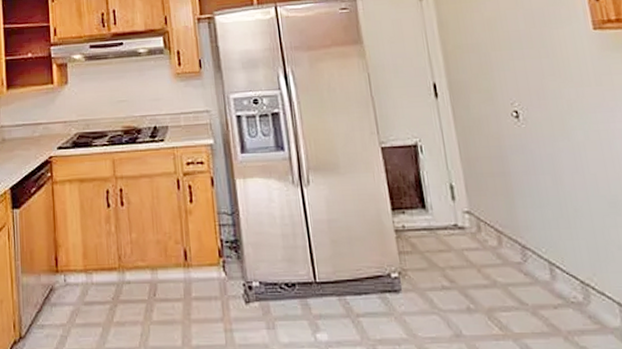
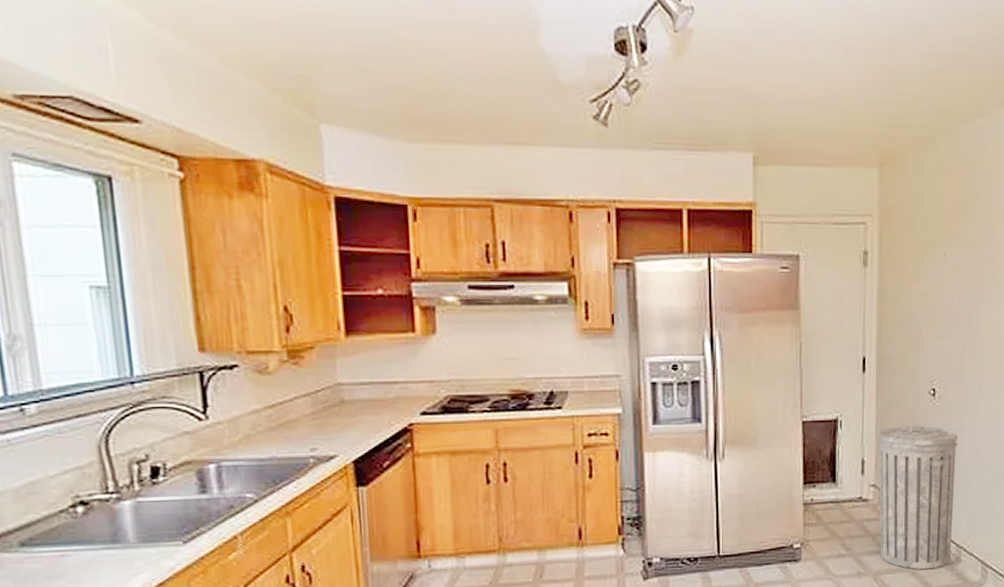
trash can: none [463,148,577,309] -> present [878,425,958,570]

